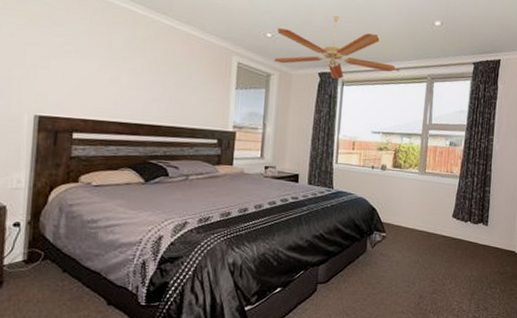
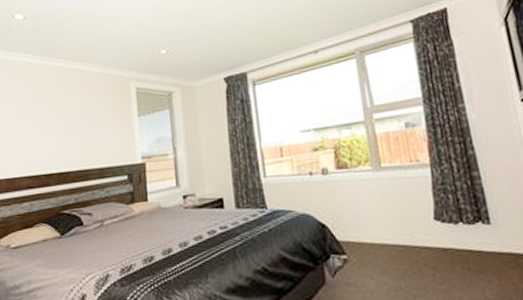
ceiling fan: present [274,15,396,79] -> none [171,12,314,81]

